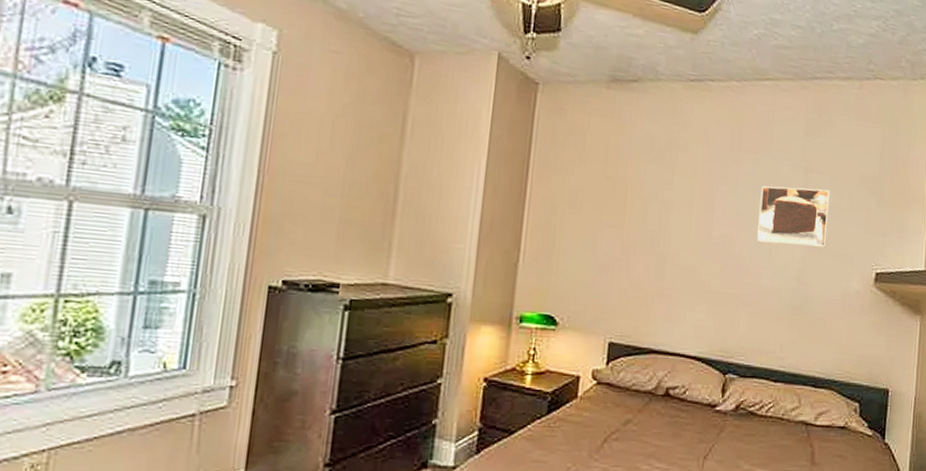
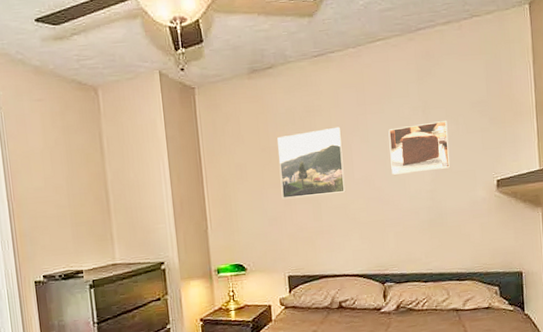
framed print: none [620,165,706,251] -> present [277,126,346,199]

